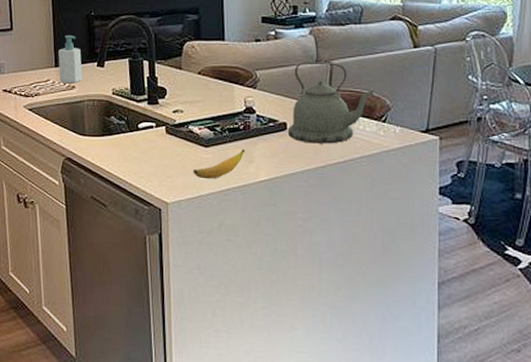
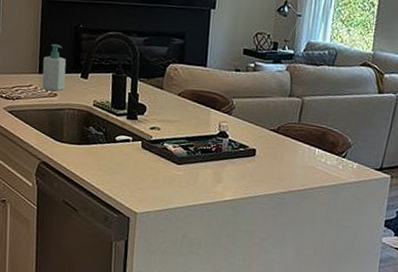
banana: present [193,149,245,179] -> none [163,169,215,195]
kettle: present [287,62,374,144] -> none [255,95,338,173]

